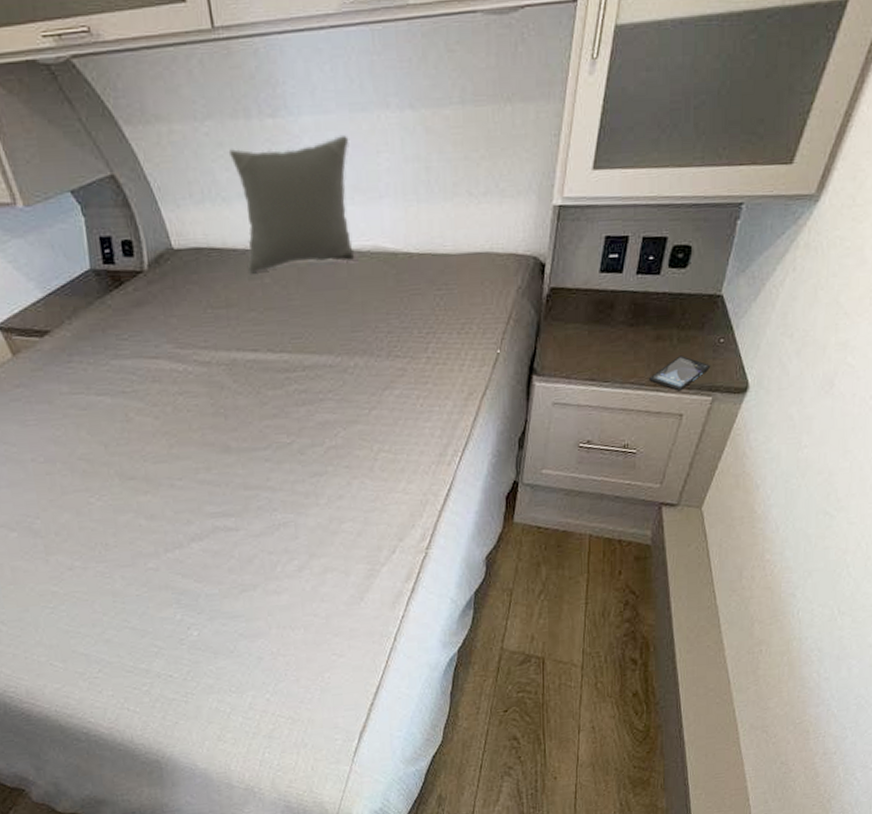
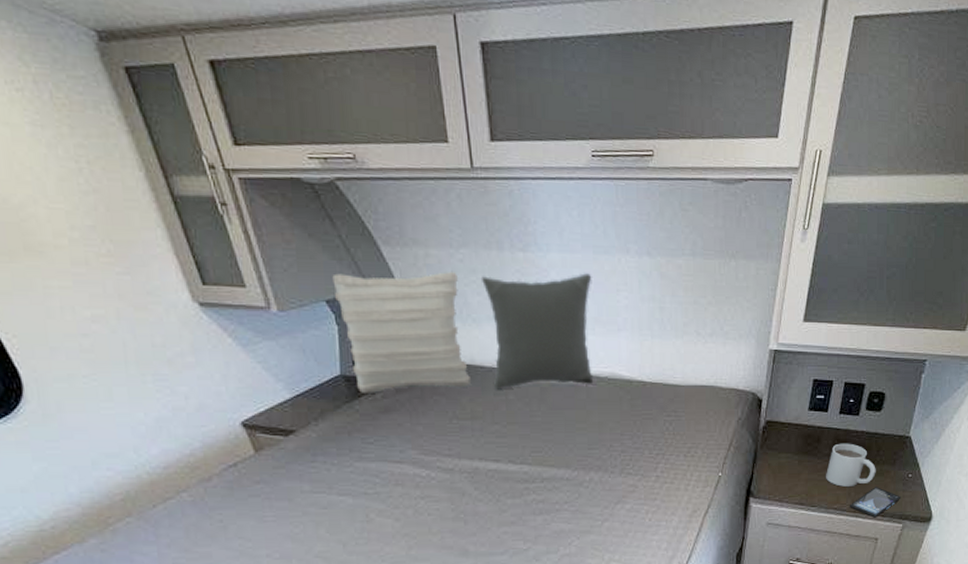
pillow: none [75,146,223,288] -> present [332,271,470,395]
mug: none [619,307,681,358] -> present [825,443,876,487]

